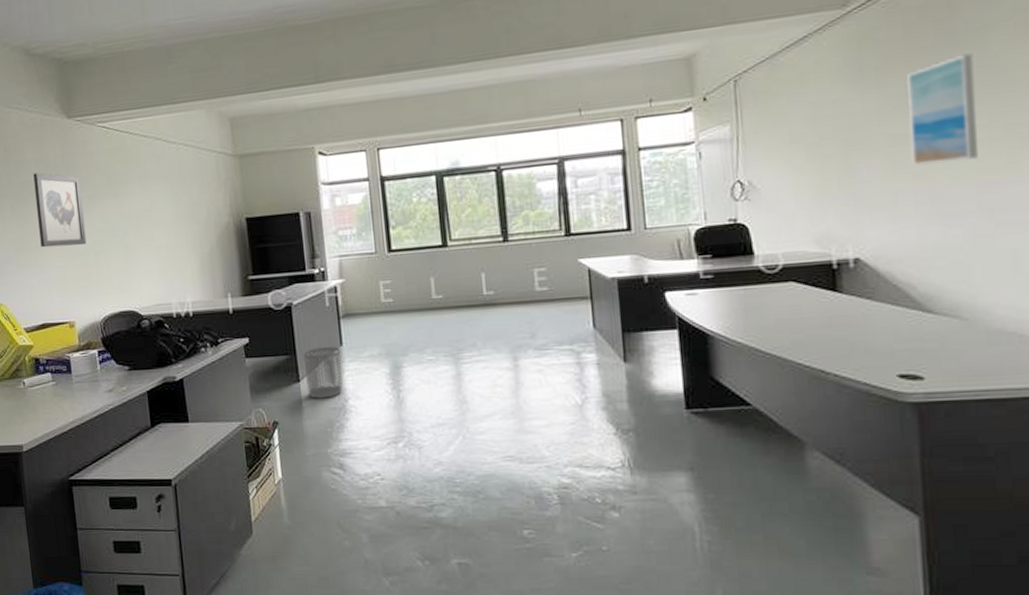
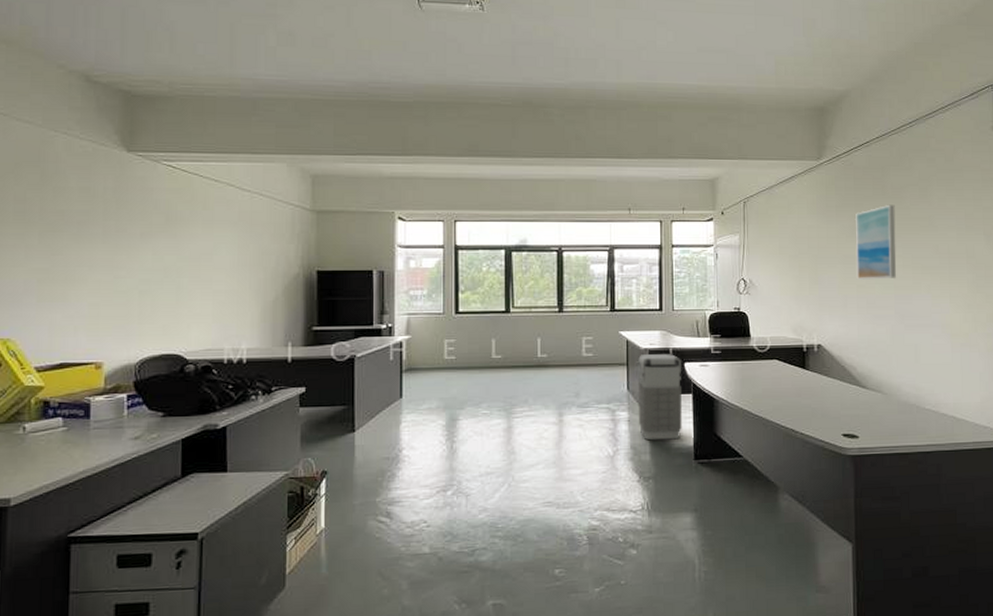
wall art: present [33,172,87,248] -> none [72,202,133,283]
waste bin: present [303,347,343,399] -> none [361,399,400,449]
grenade: none [600,282,667,387] -> present [635,354,682,441]

